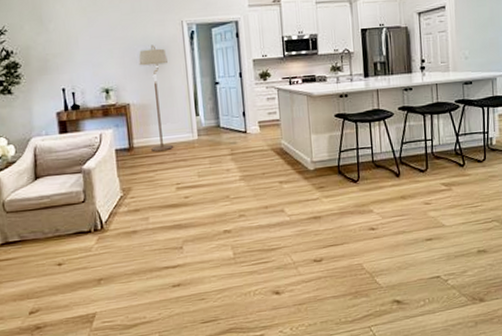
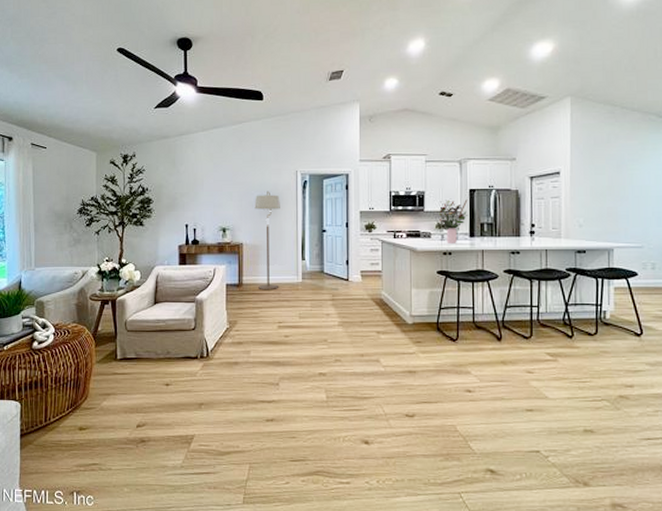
bouquet: none [332,39,362,86] -> present [438,199,468,243]

